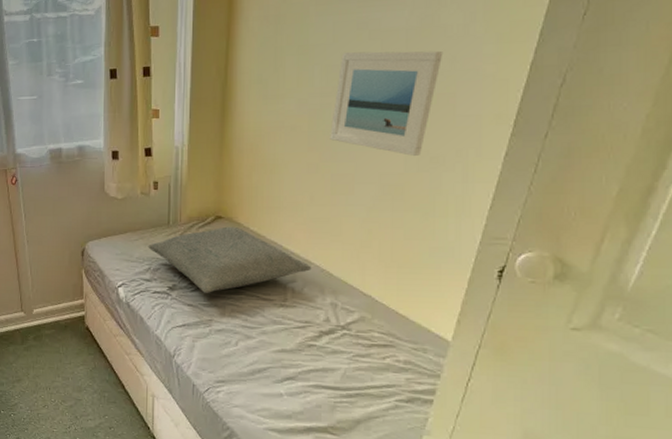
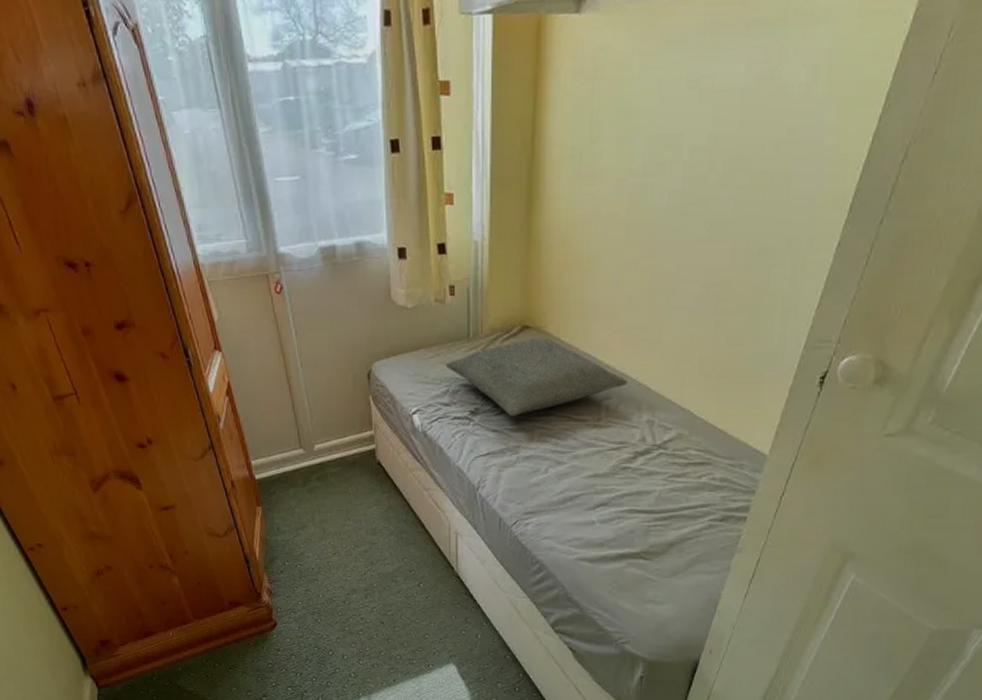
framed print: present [330,50,443,156] -> none [651,117,781,248]

